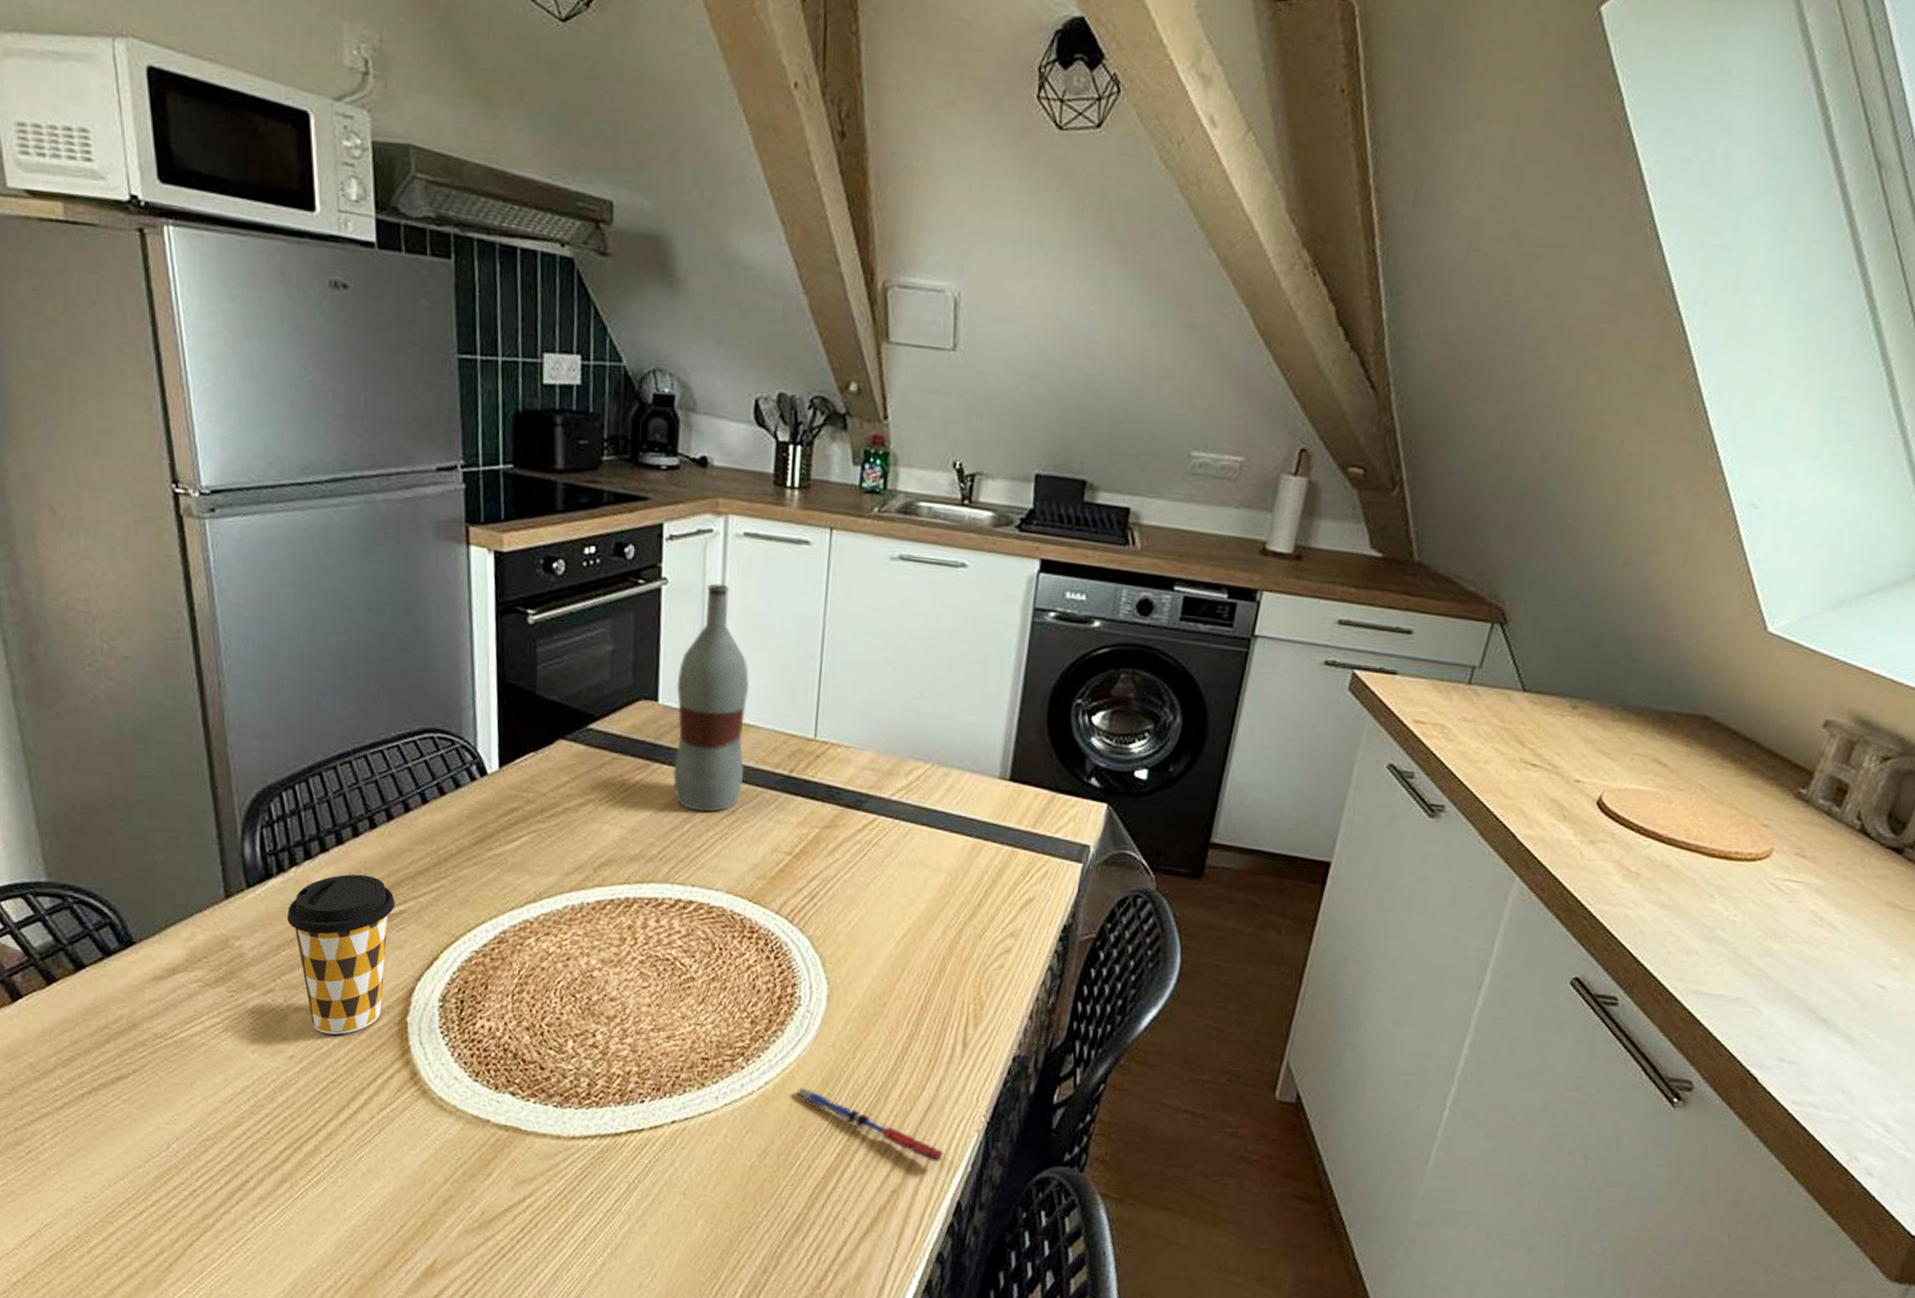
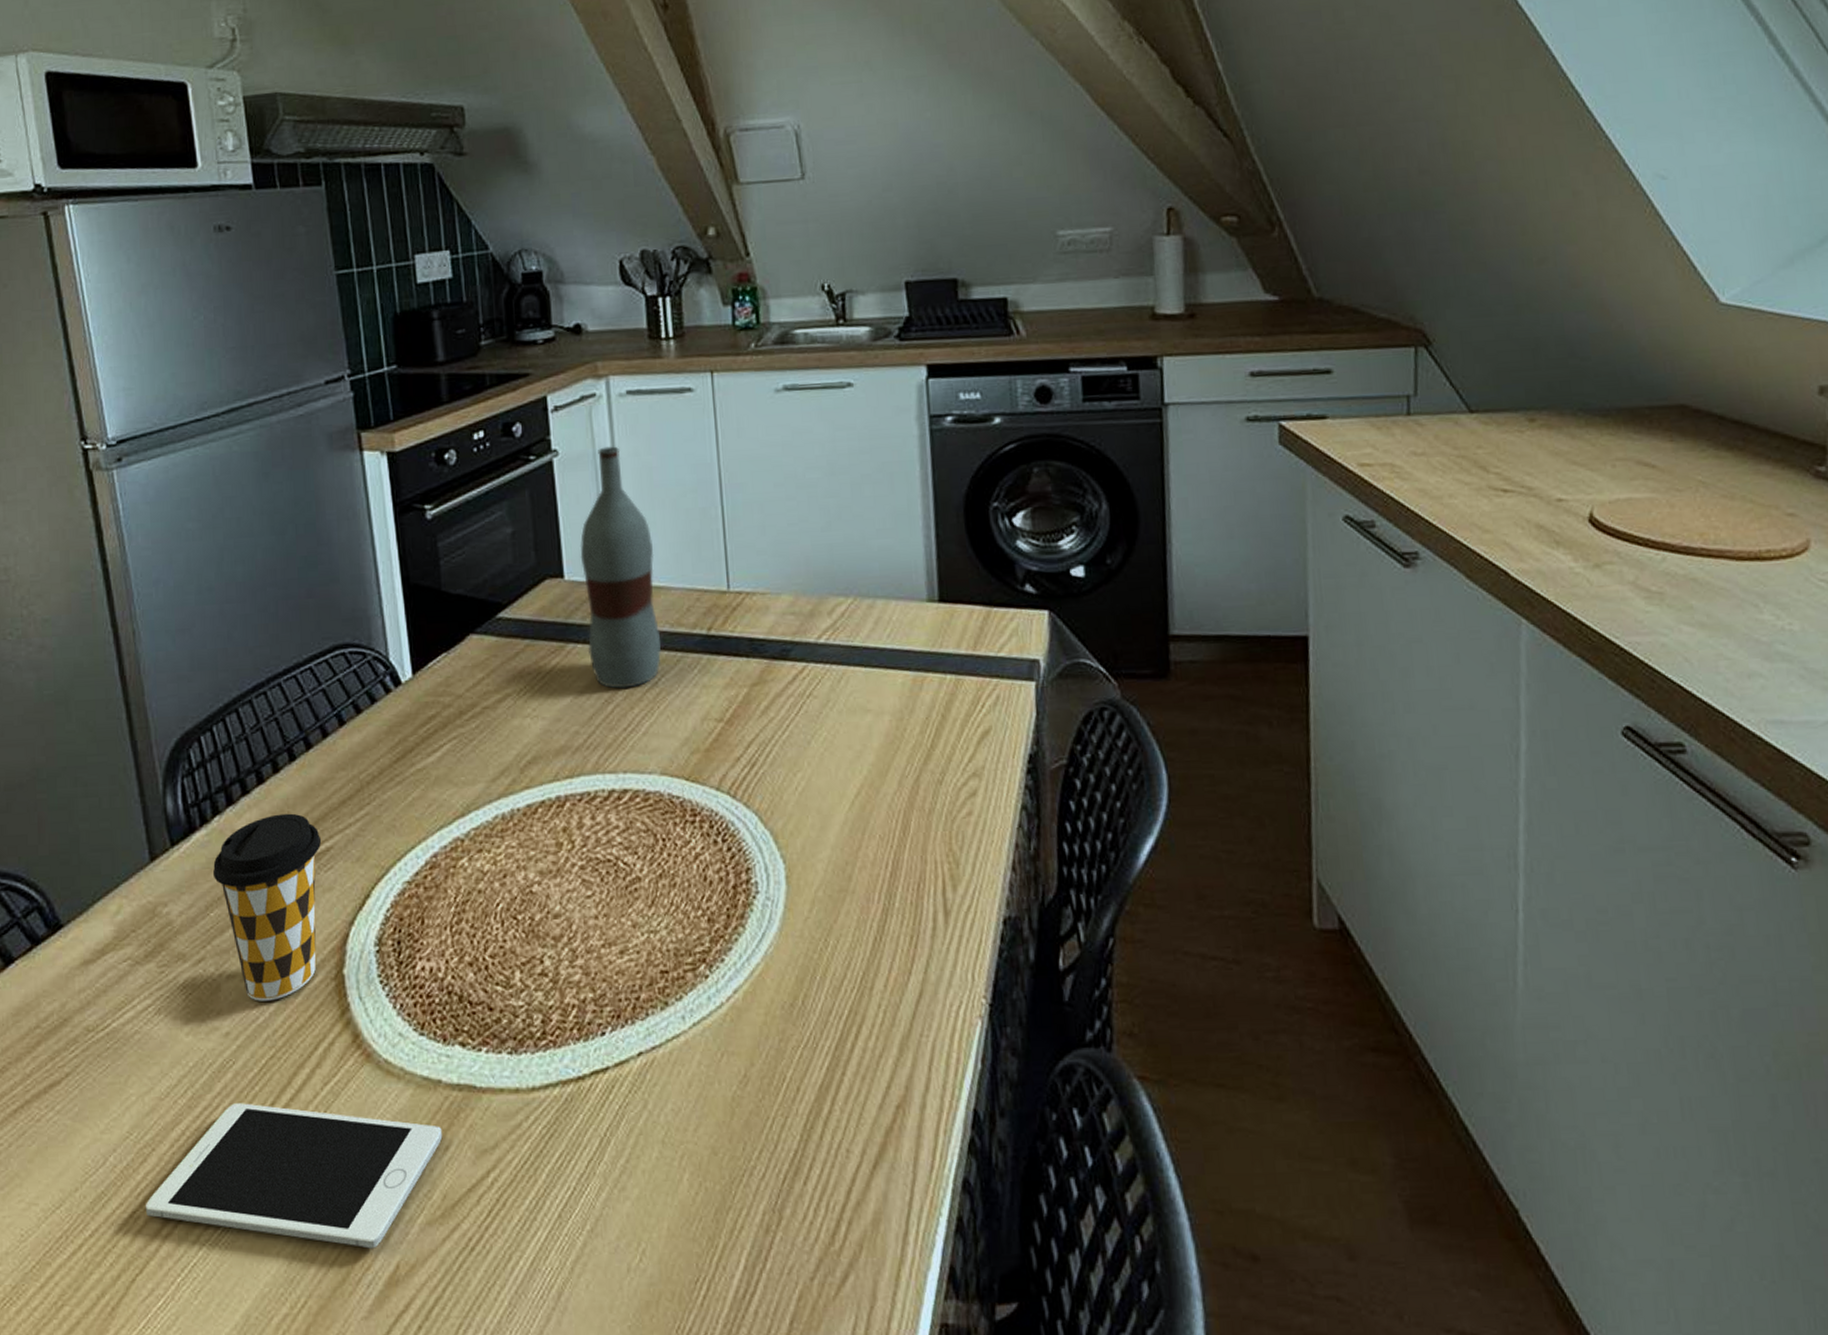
cell phone: none [205,1115,487,1245] -> present [146,1103,443,1249]
pen: present [795,1088,945,1163] -> none [769,991,948,1064]

